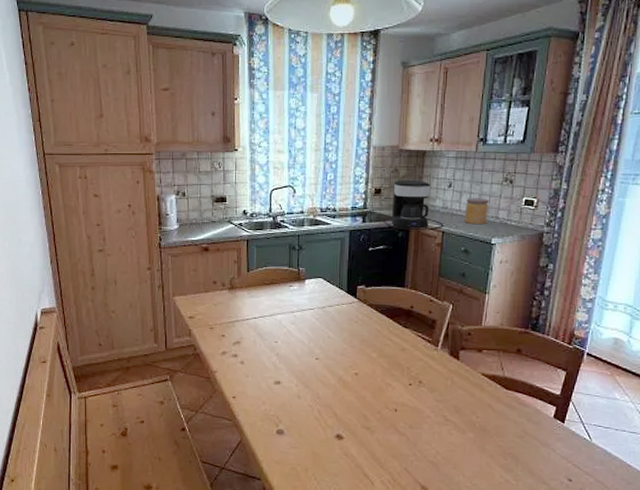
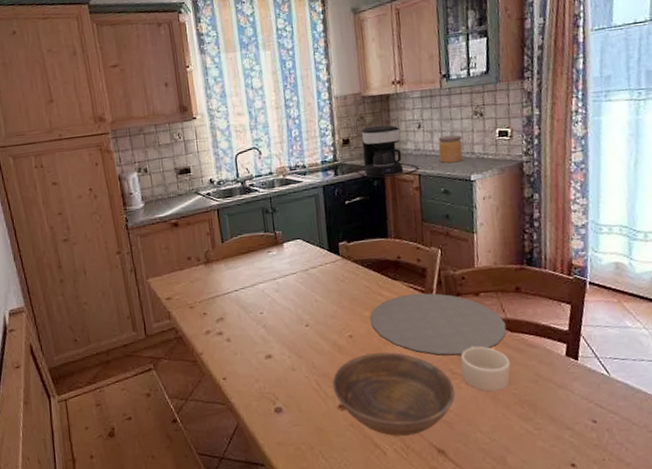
bowl: none [333,392,446,471] -> present [332,352,456,437]
placemat: none [377,342,503,404] -> present [370,293,507,356]
mug: none [454,397,501,442] -> present [460,346,511,392]

